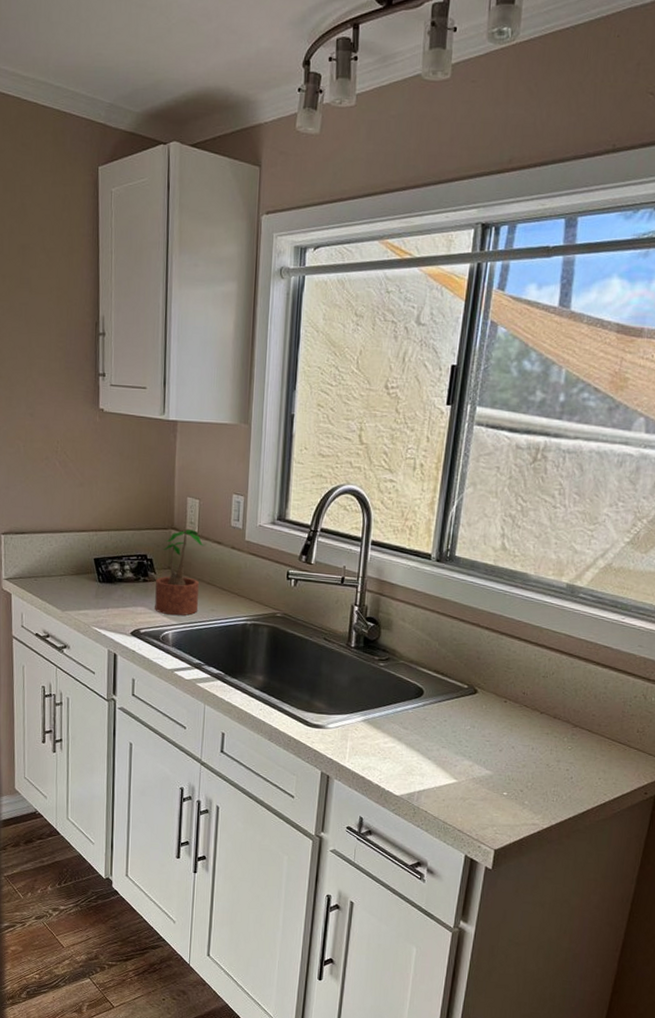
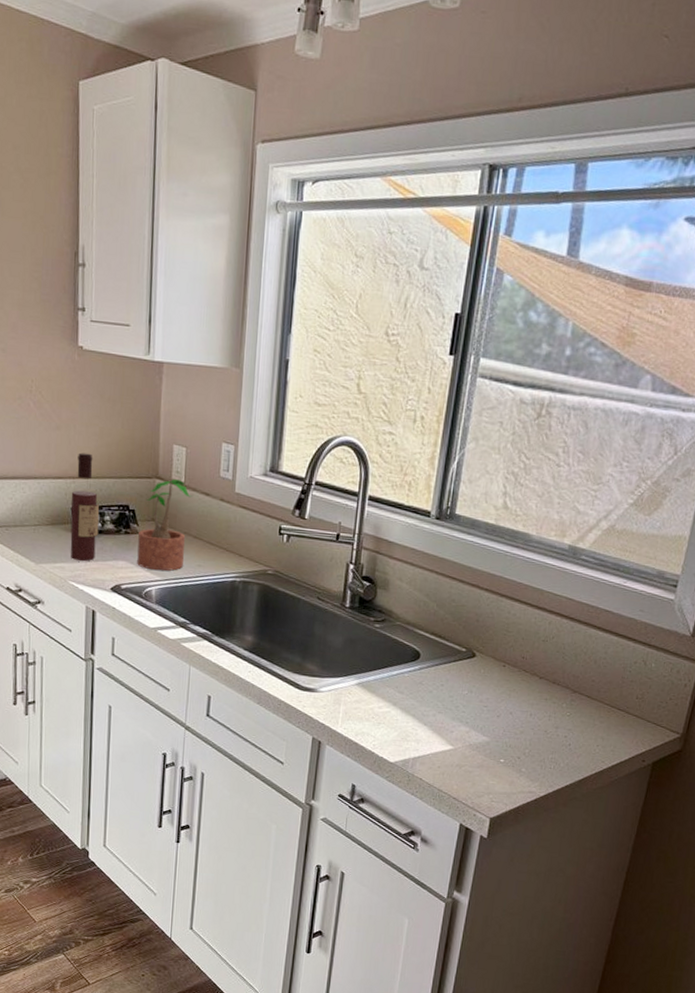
wine bottle: none [93,507,120,608] -> present [70,452,99,562]

